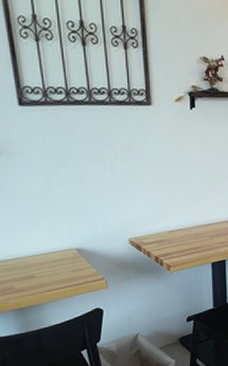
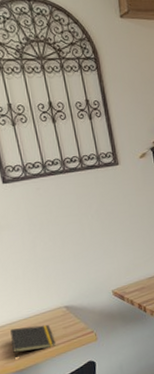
notepad: none [14,264,63,295] -> present [10,324,57,357]

